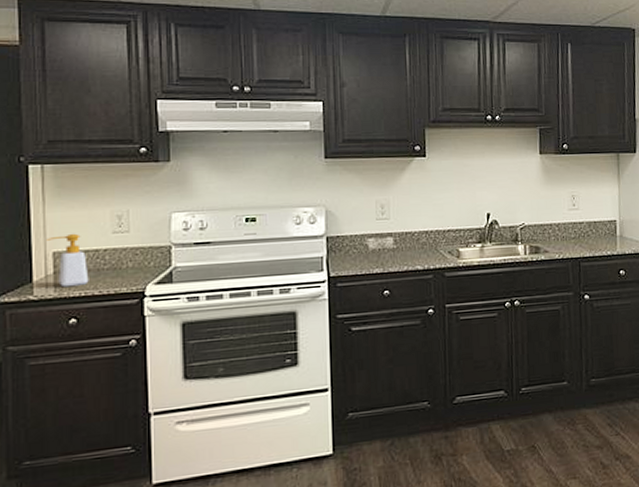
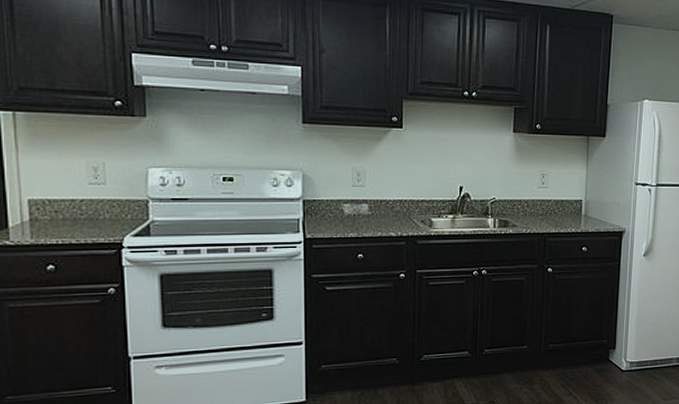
soap bottle: present [46,233,89,288] -> none [21,182,66,235]

